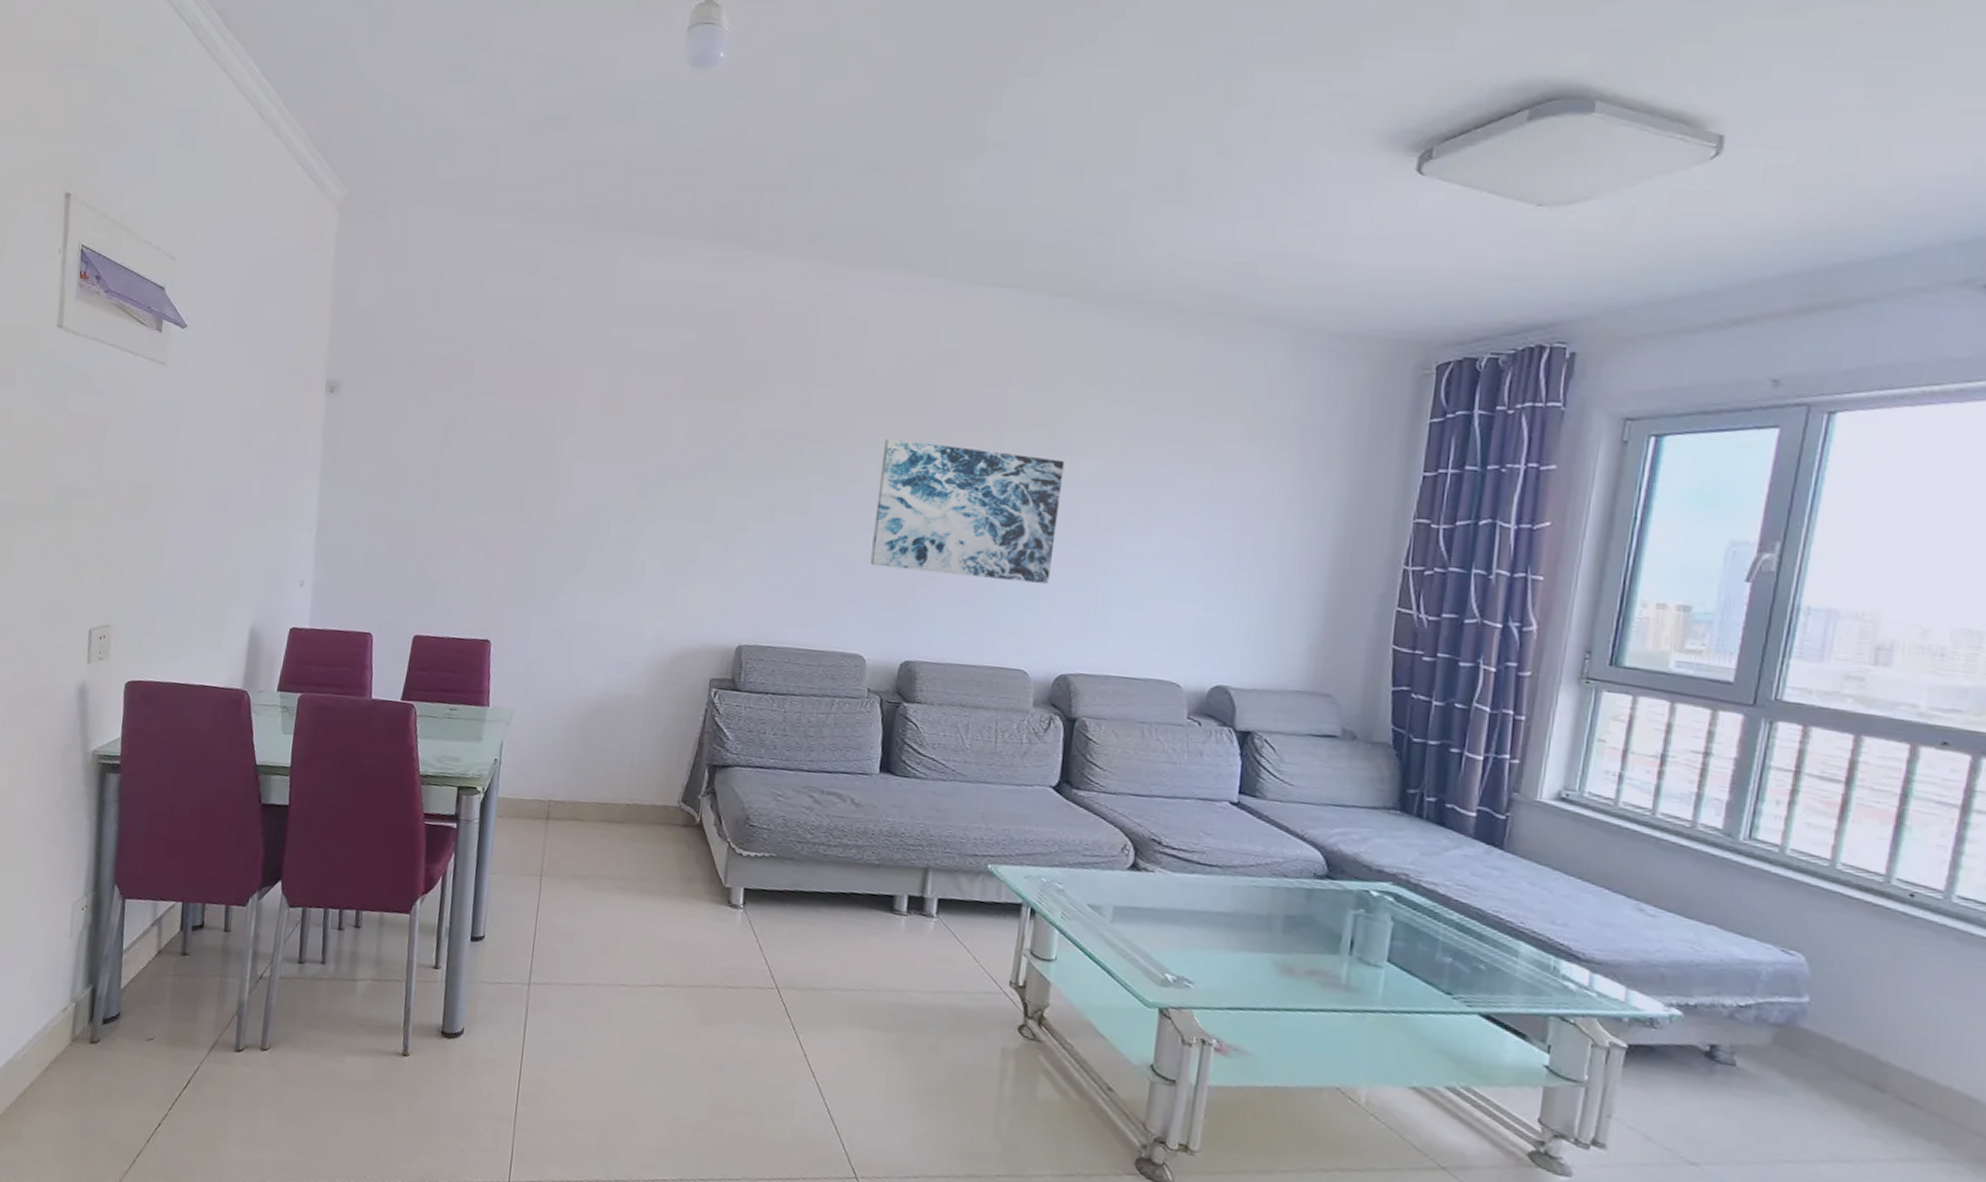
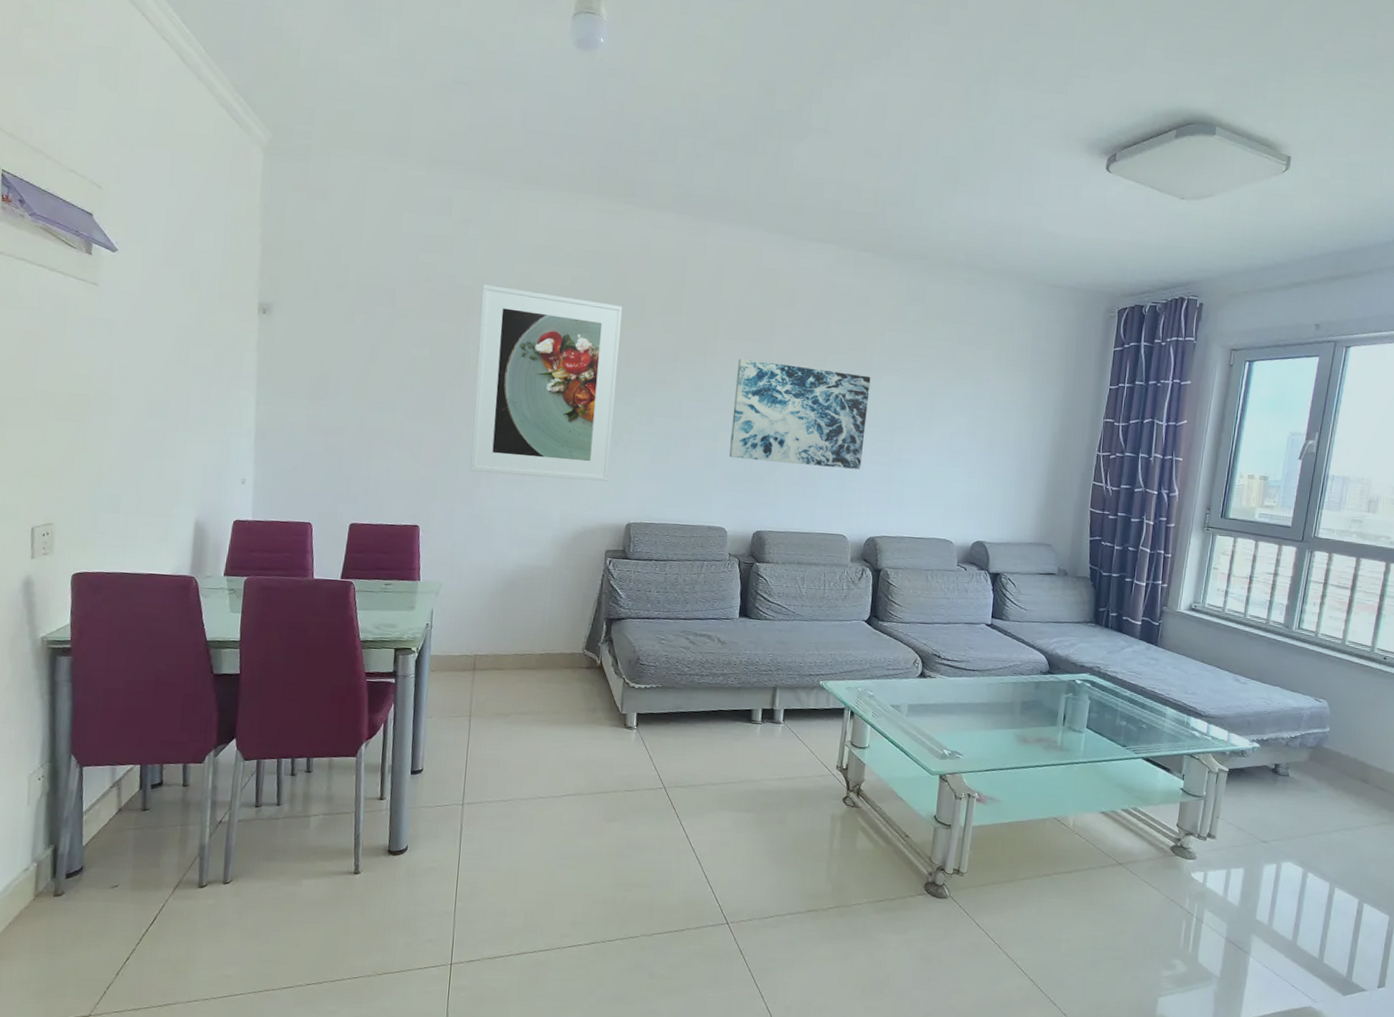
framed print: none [551,352,739,593] -> present [470,284,623,482]

